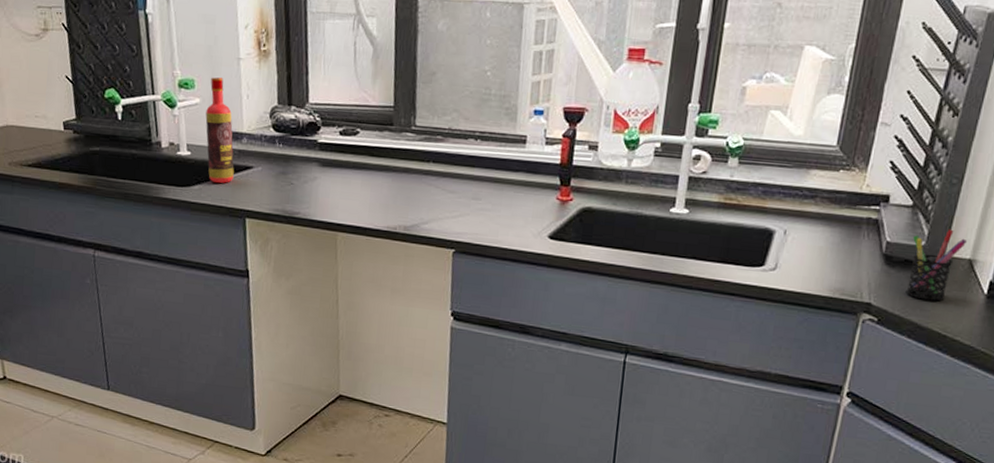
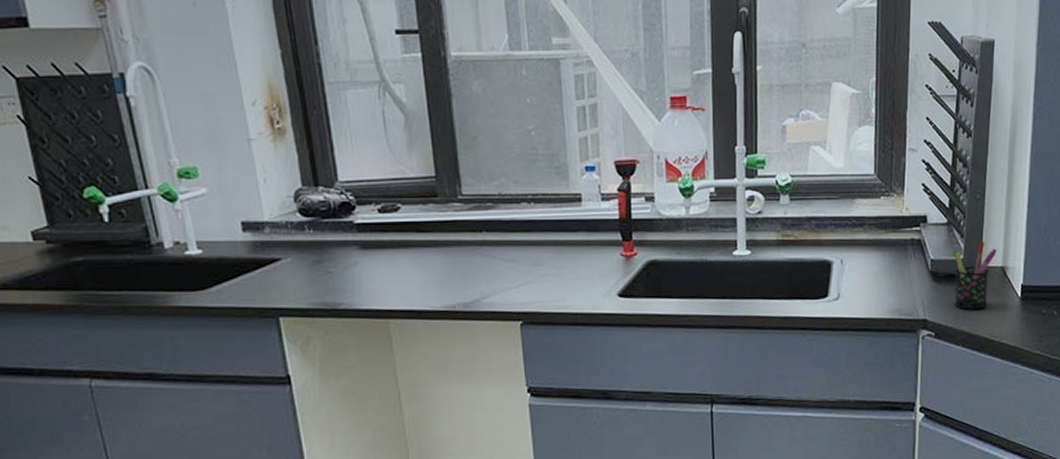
bottle: present [205,77,234,183] -> none [216,163,259,281]

